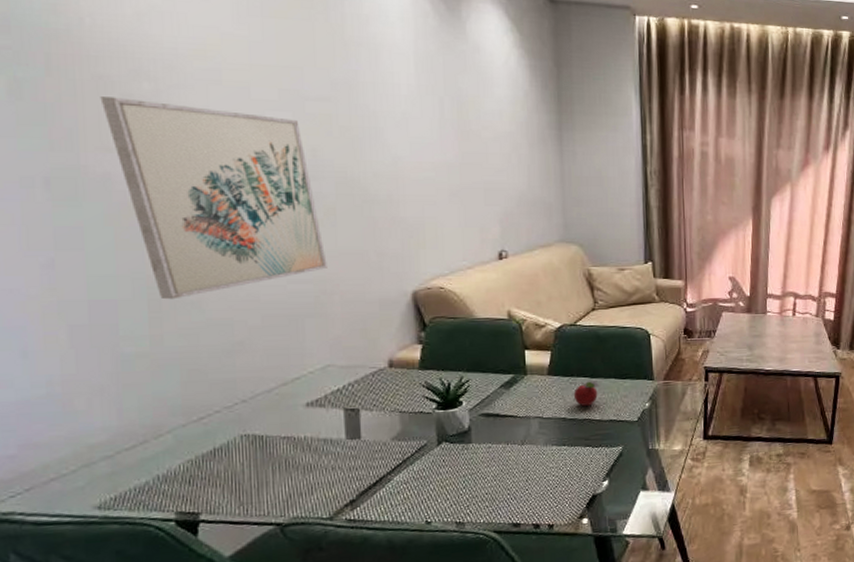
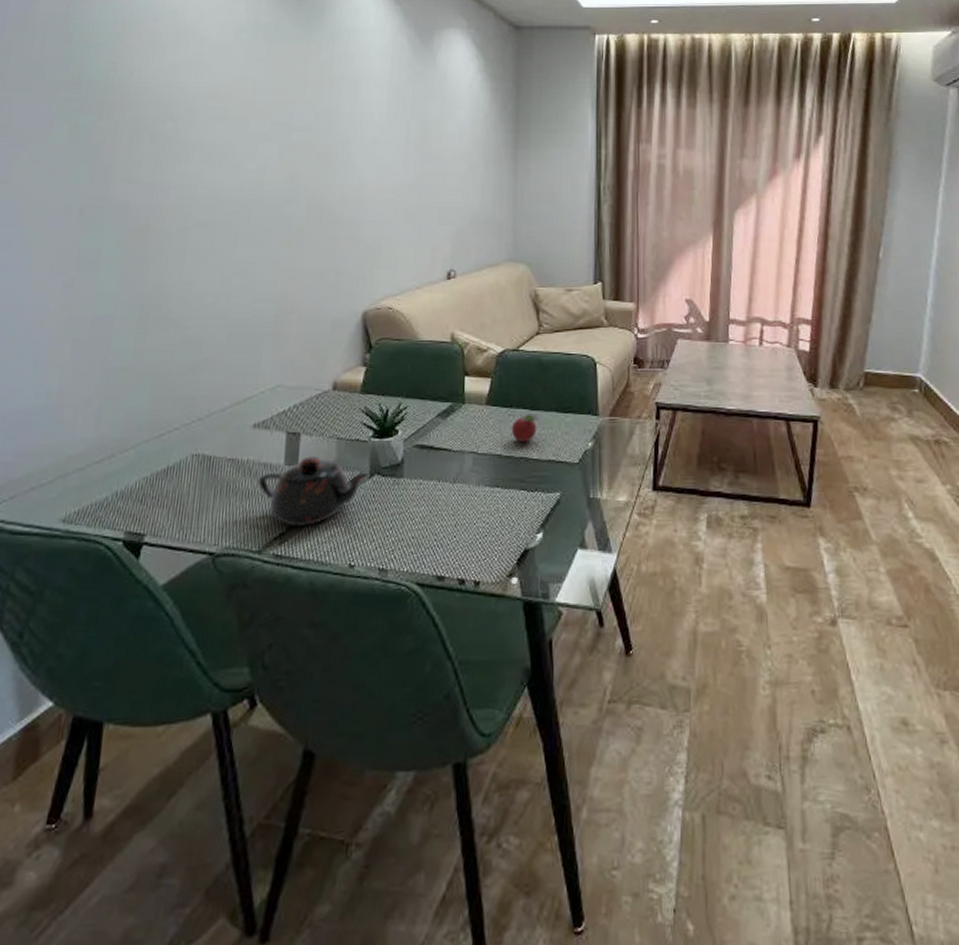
wall art: present [100,96,327,300] -> none [133,136,291,317]
teapot: none [319,429,437,493] -> present [258,456,370,527]

